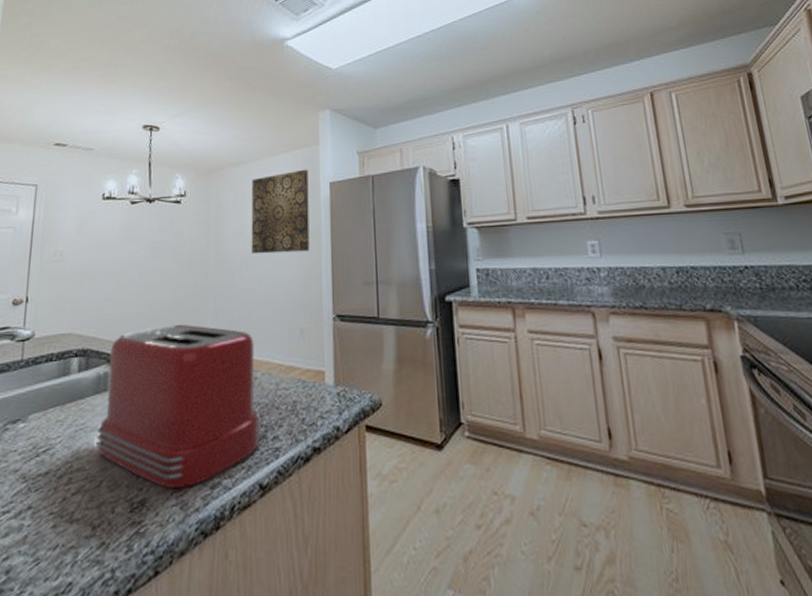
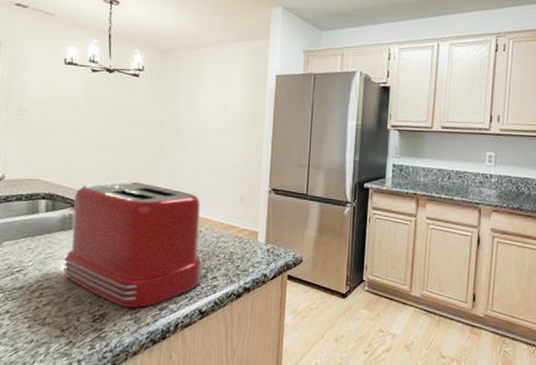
wall art: present [251,169,310,254] -> none [202,60,258,134]

